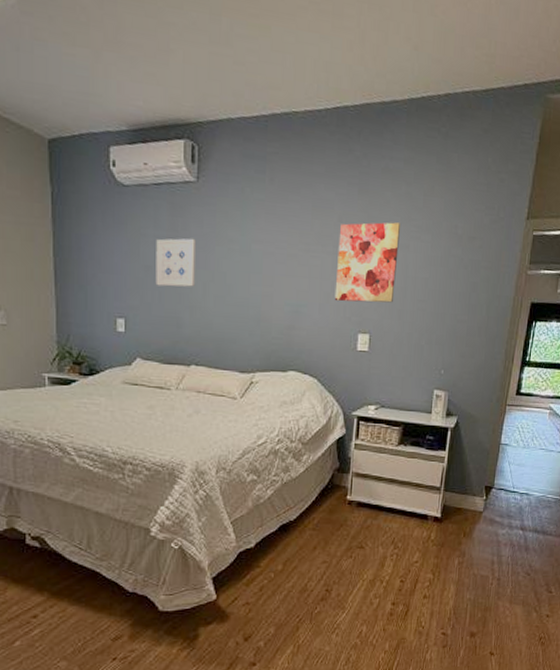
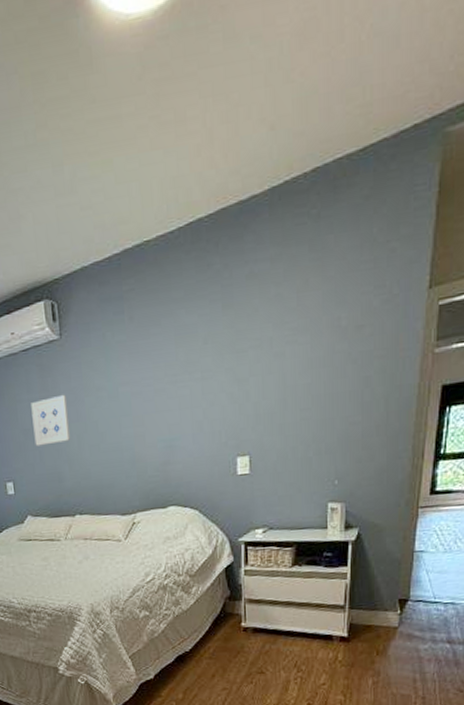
wall art: present [334,222,400,303] -> none [206,330,273,428]

